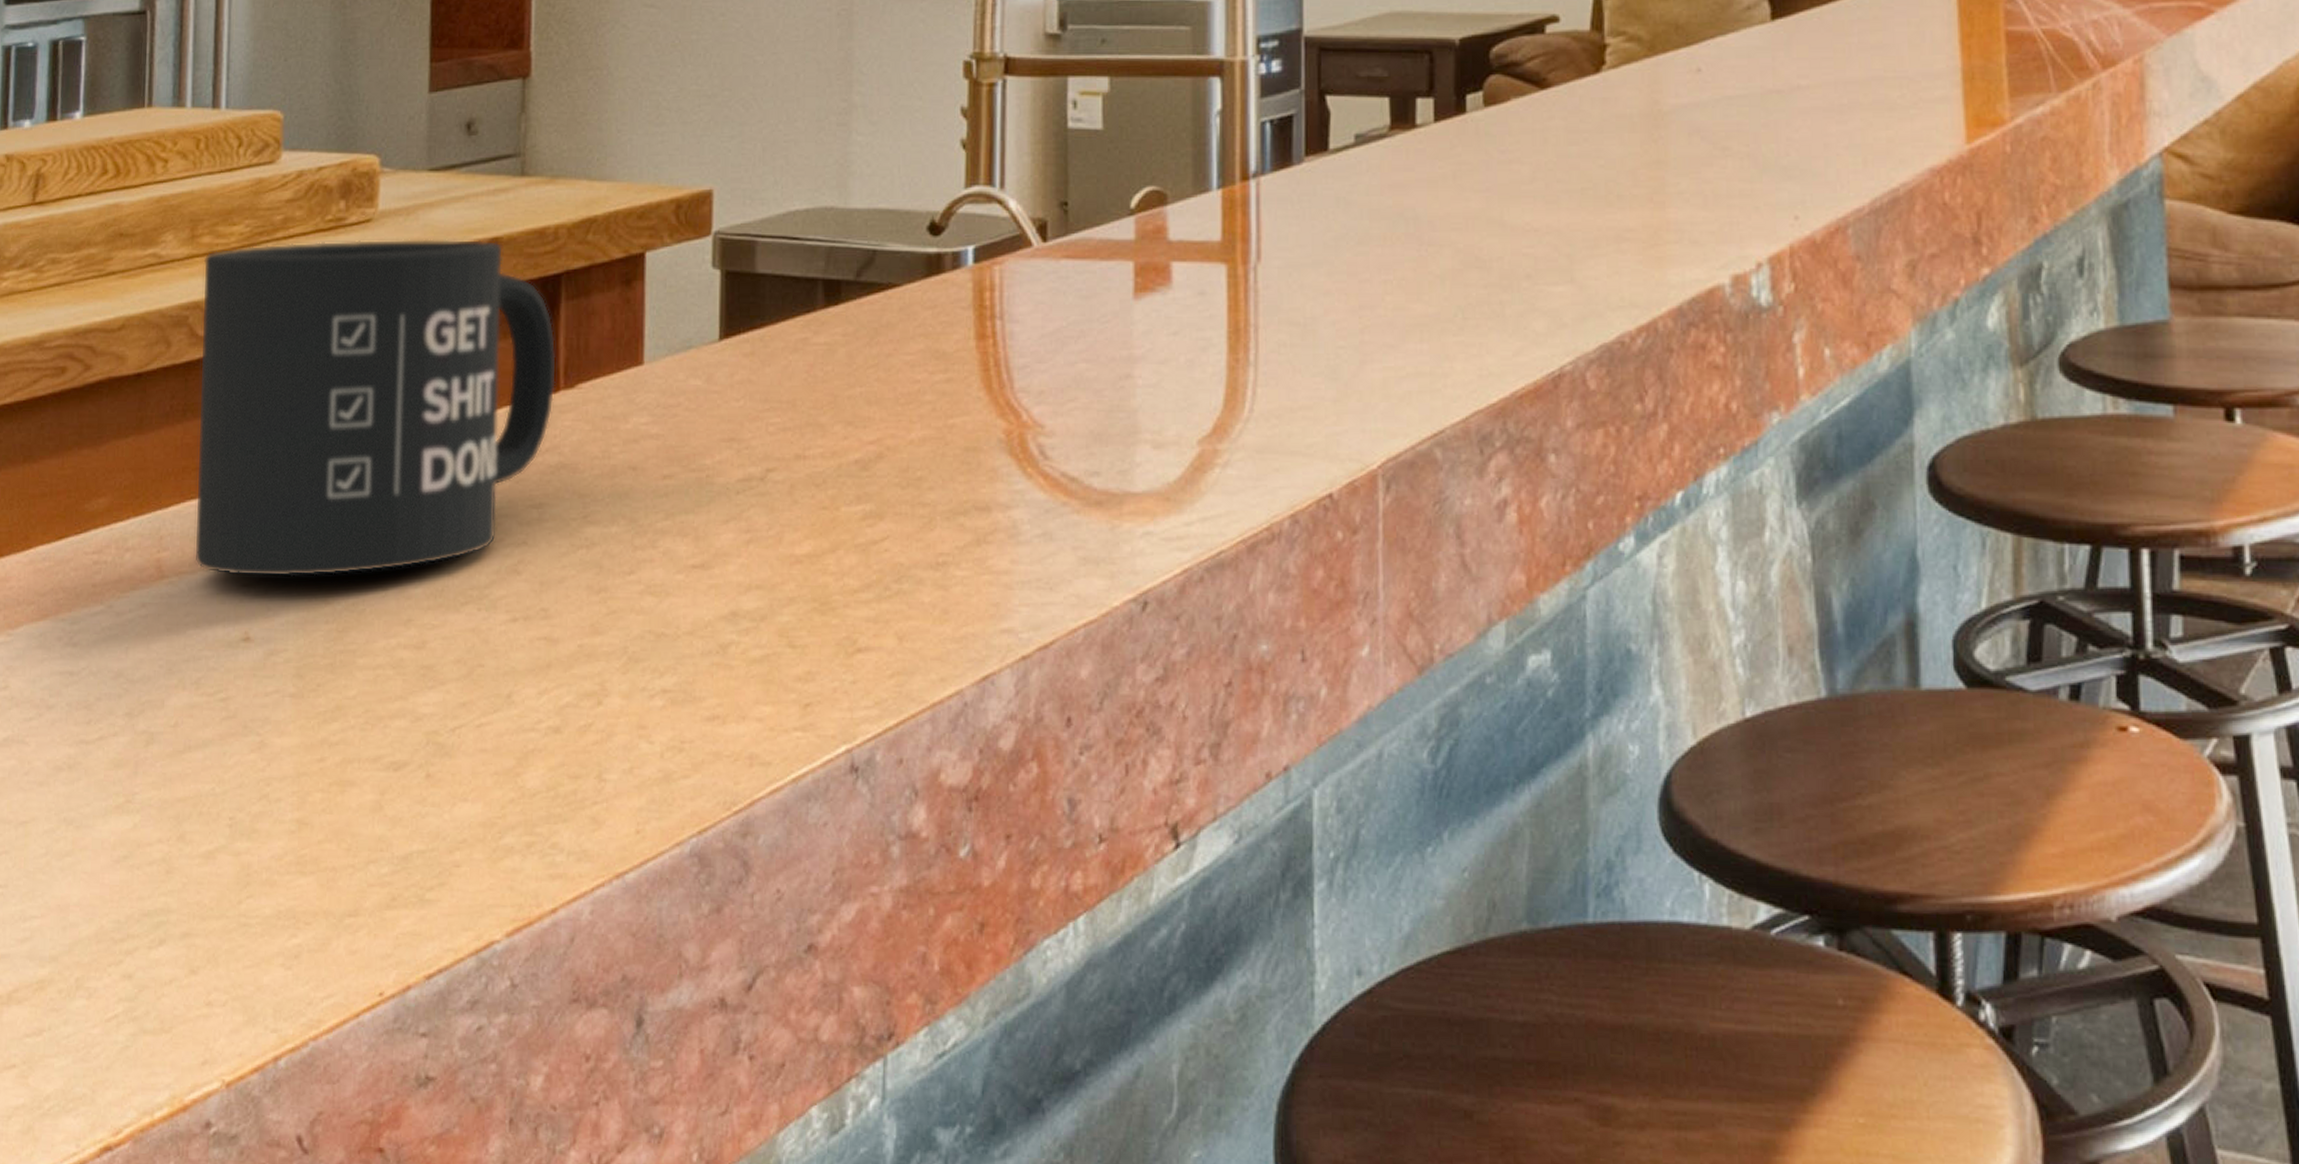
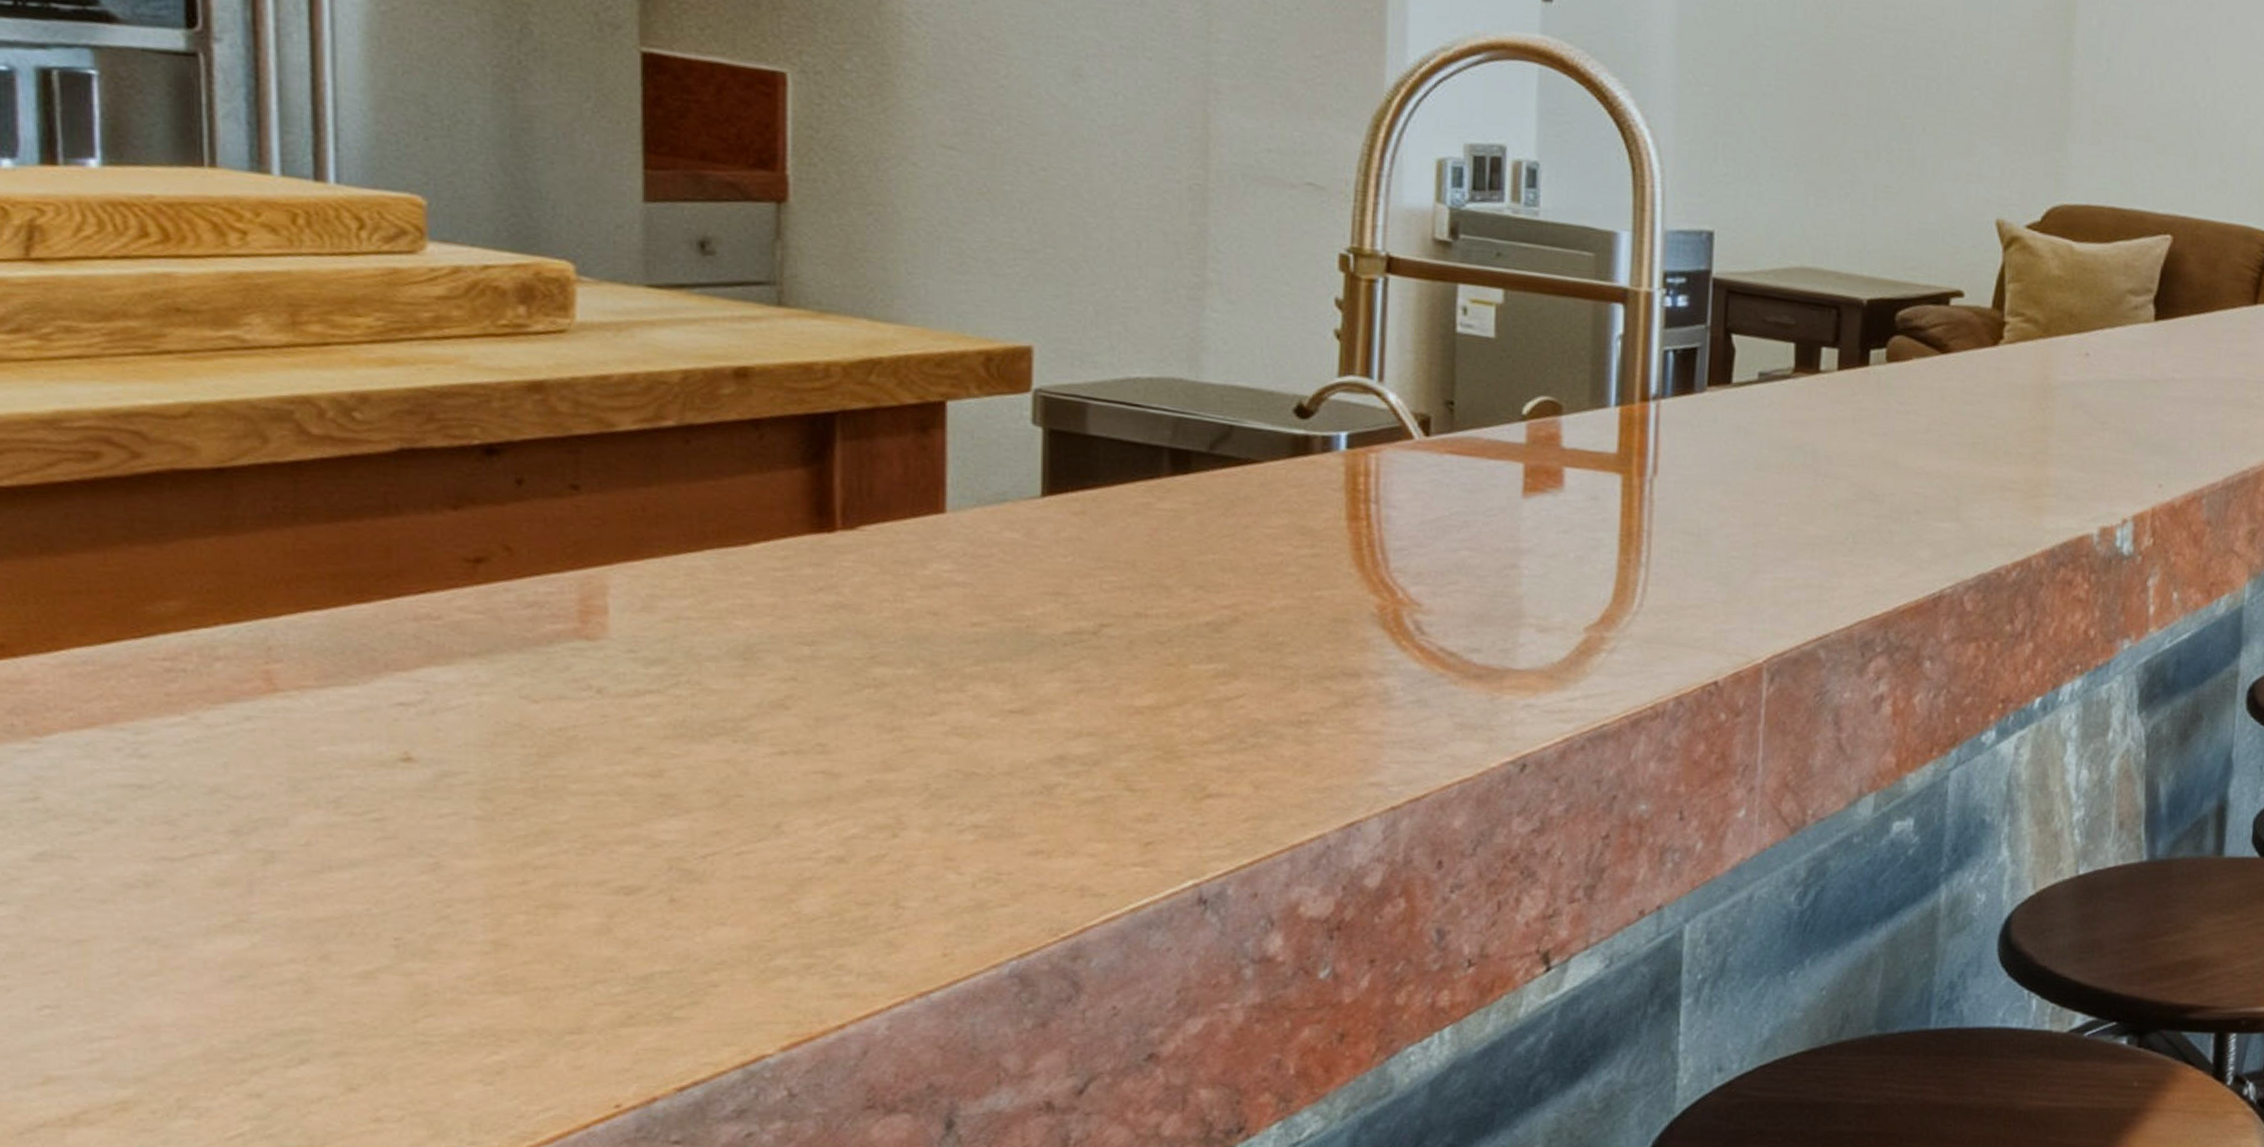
mug: present [194,239,556,578] -> none [312,341,830,700]

